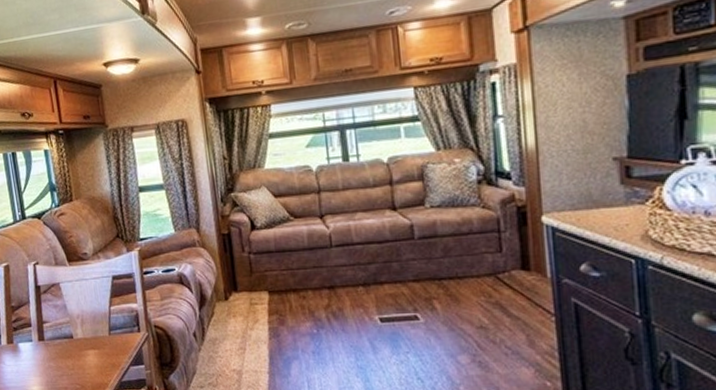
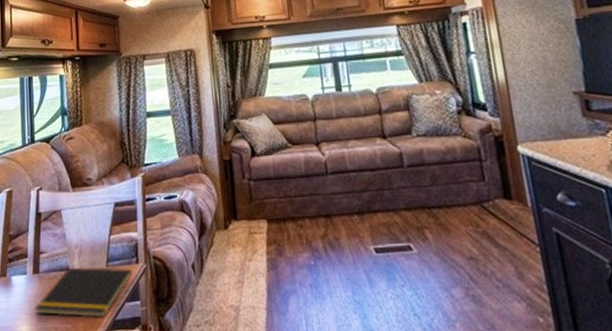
notepad: none [44,335,135,380] -> present [35,266,133,318]

